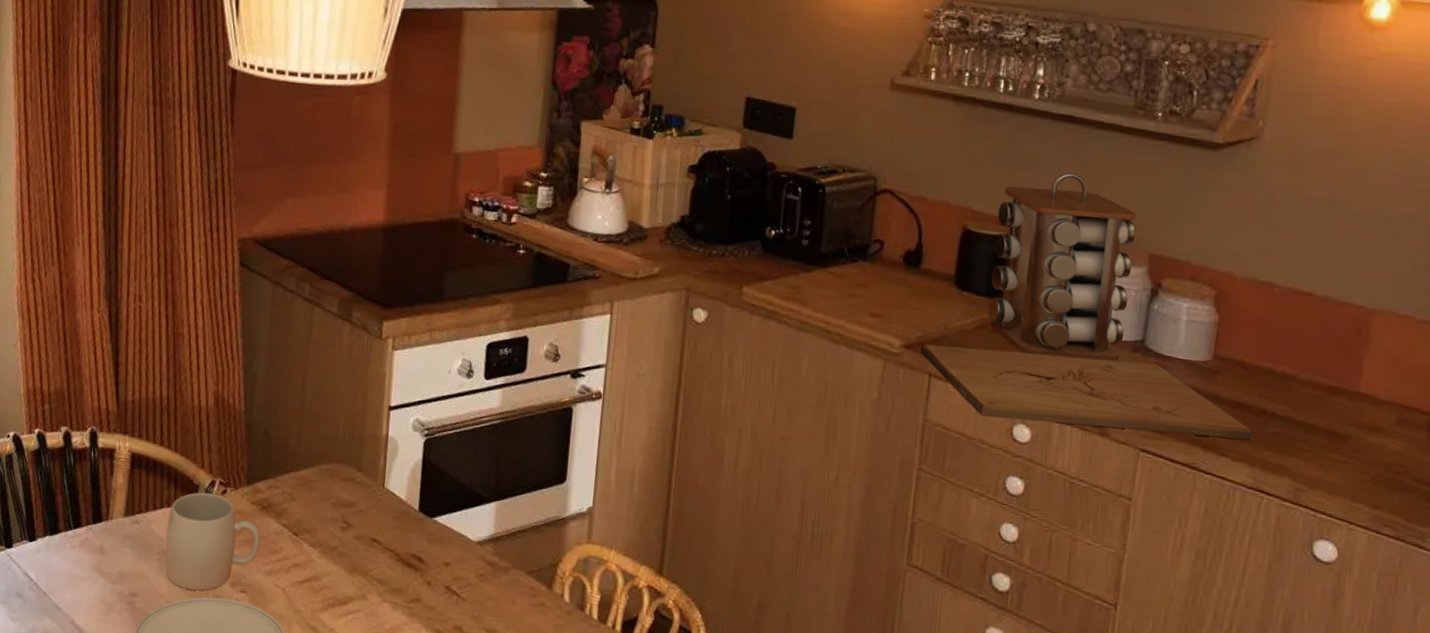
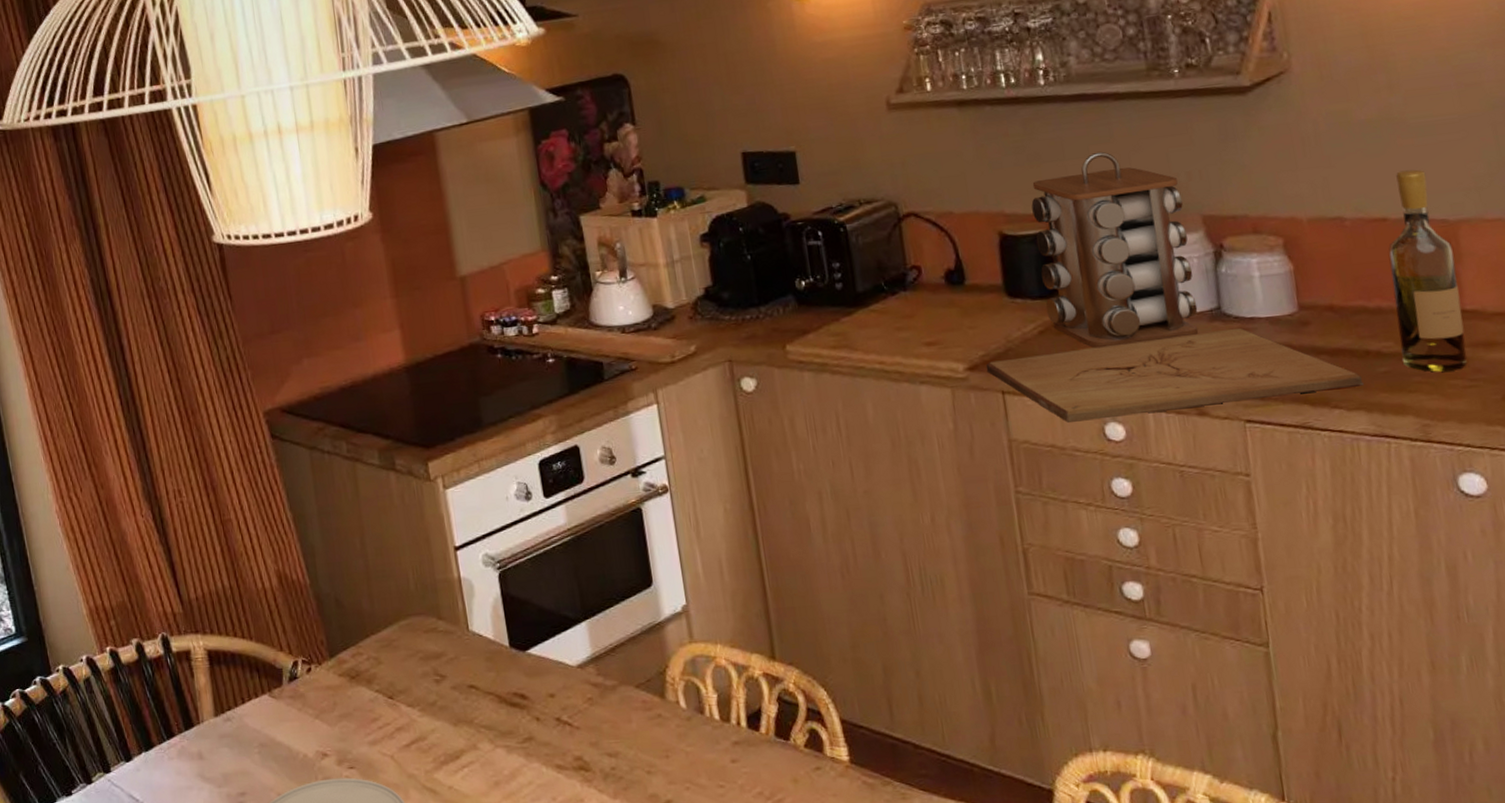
mug: present [165,492,261,591] -> none [259,673,358,777]
bottle: none [1293,253,1364,446] -> present [1388,169,1468,372]

